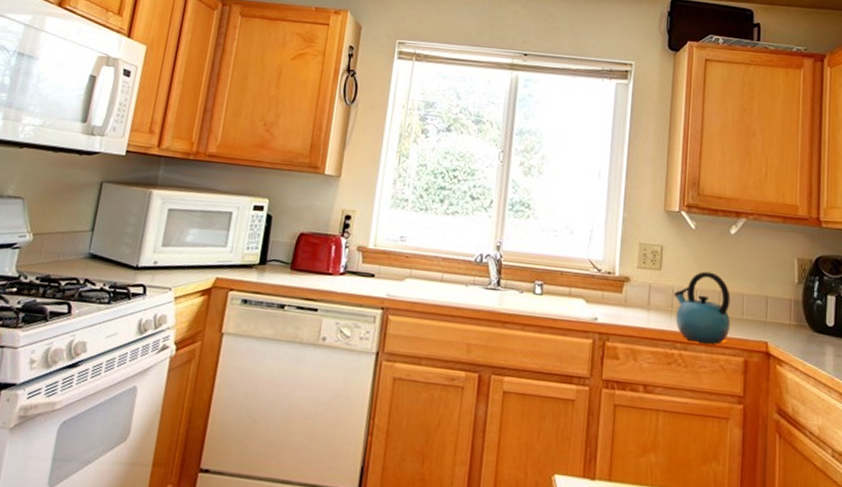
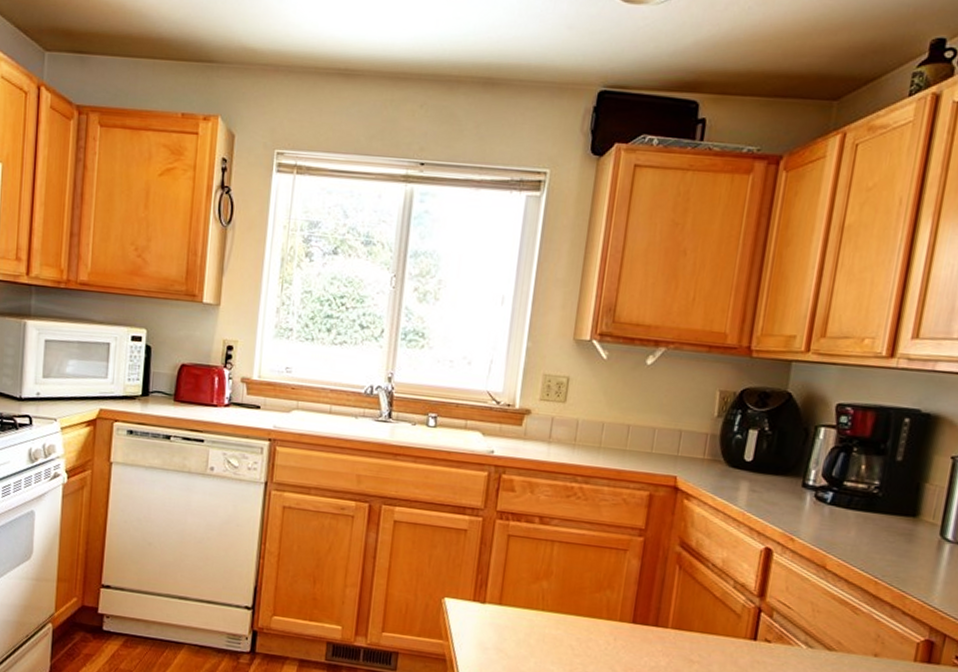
kettle: present [674,271,731,344] -> none [577,404,641,478]

